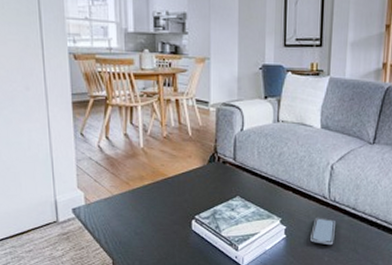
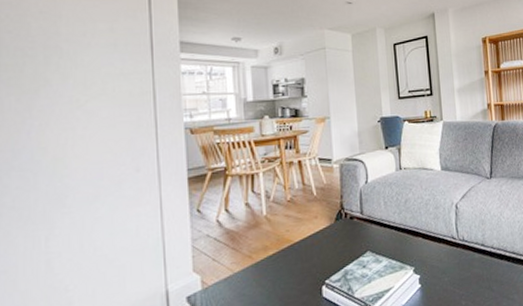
smartphone: present [310,217,335,246] -> none [445,259,469,288]

